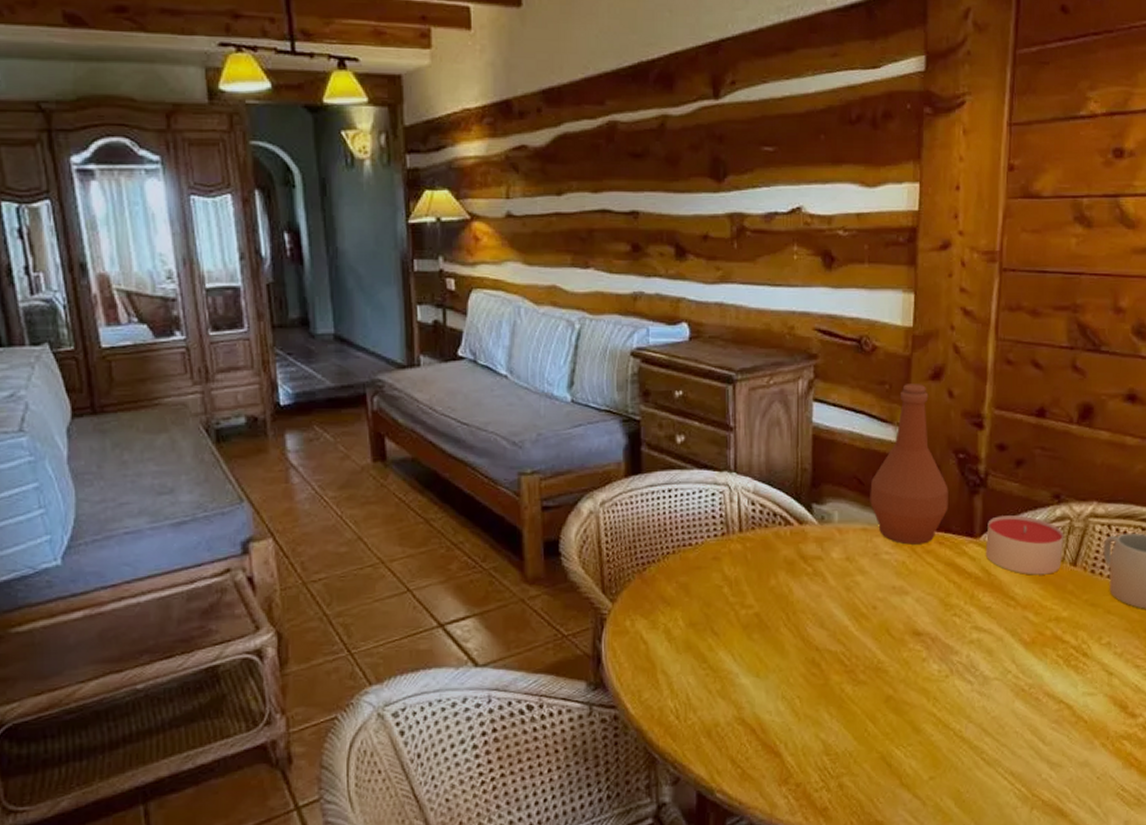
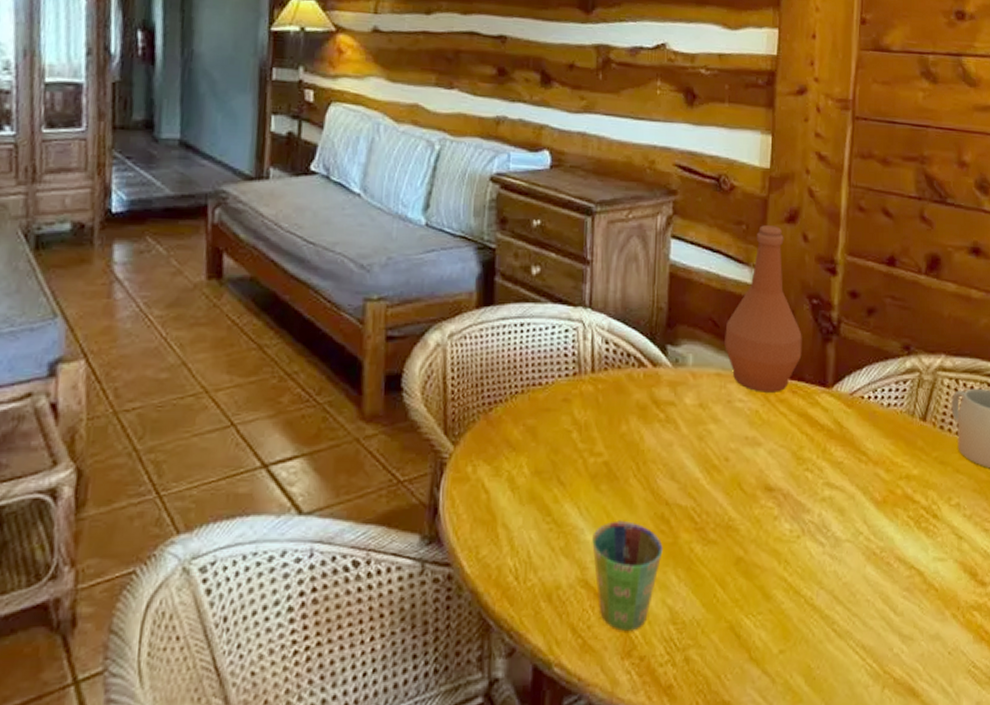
cup: none [747,665,815,762] -> present [592,520,663,631]
candle: present [986,515,1064,575] -> none [838,366,914,429]

